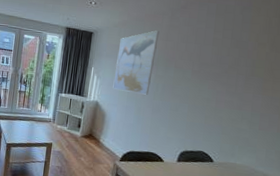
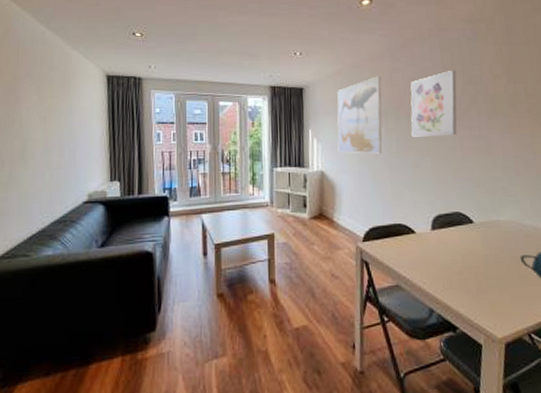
wall art: none [176,33,226,89] -> present [410,70,457,137]

